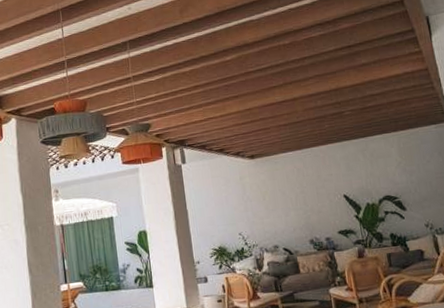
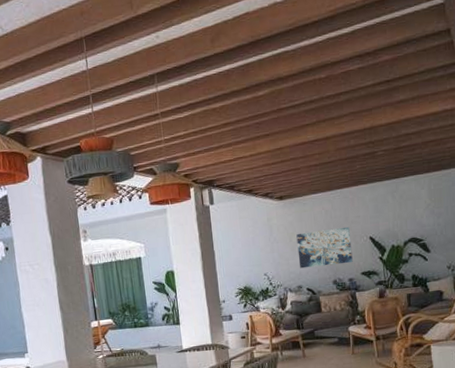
wall art: none [269,184,329,228] -> present [296,226,353,269]

